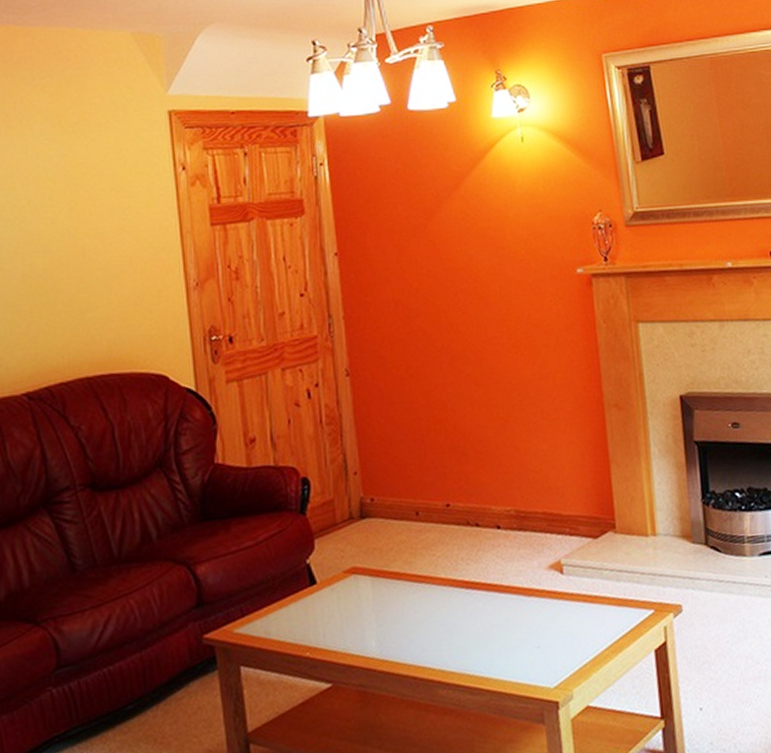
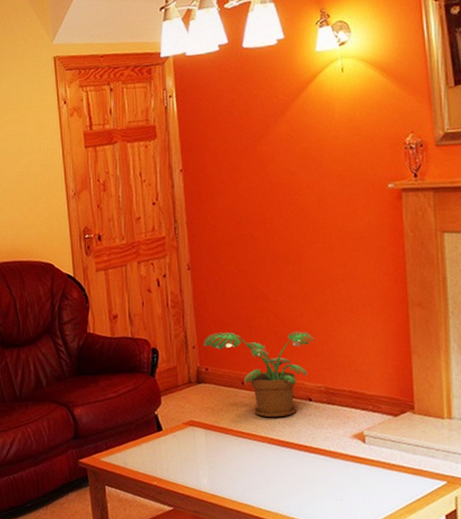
potted plant: none [366,444,501,554] -> present [202,331,315,418]

